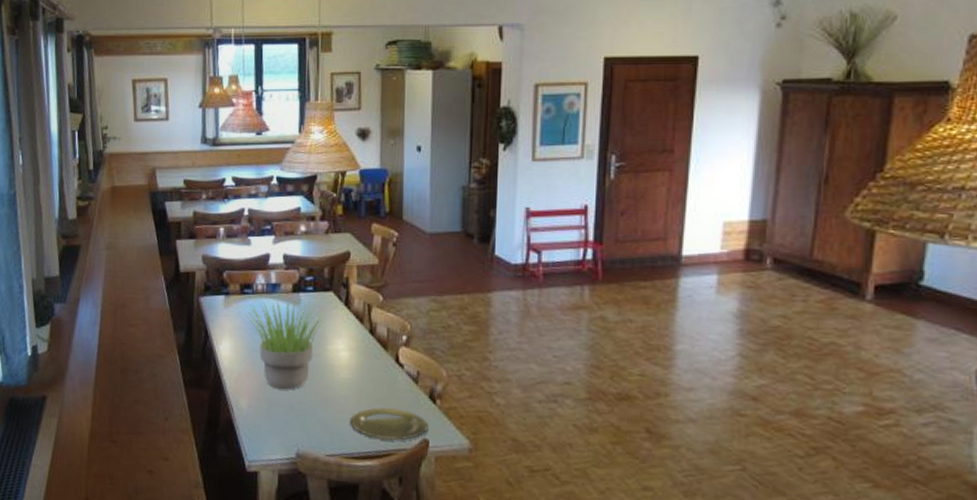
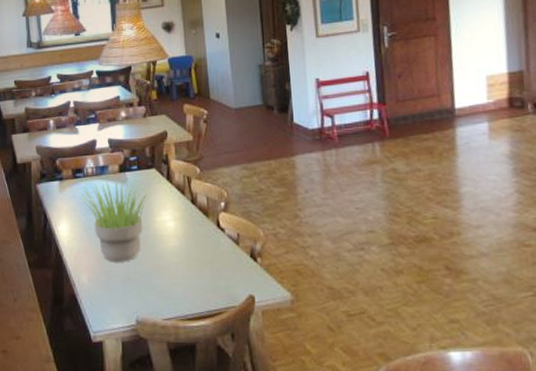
plate: present [350,407,428,441] -> none [181,269,253,300]

